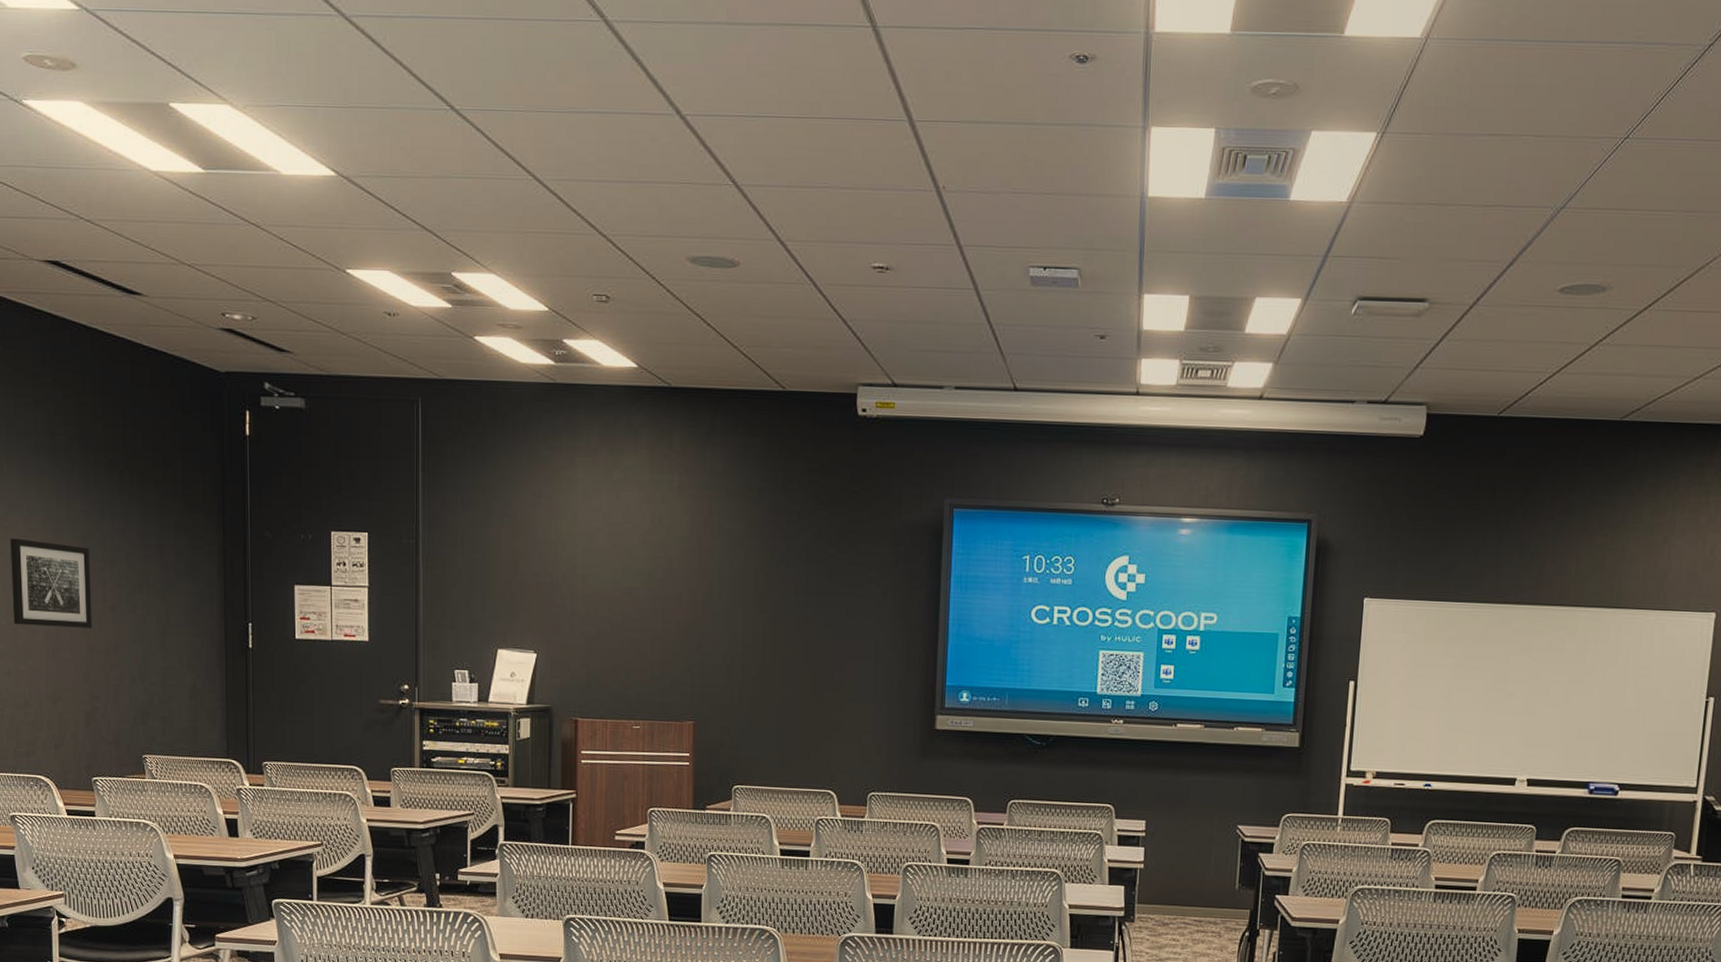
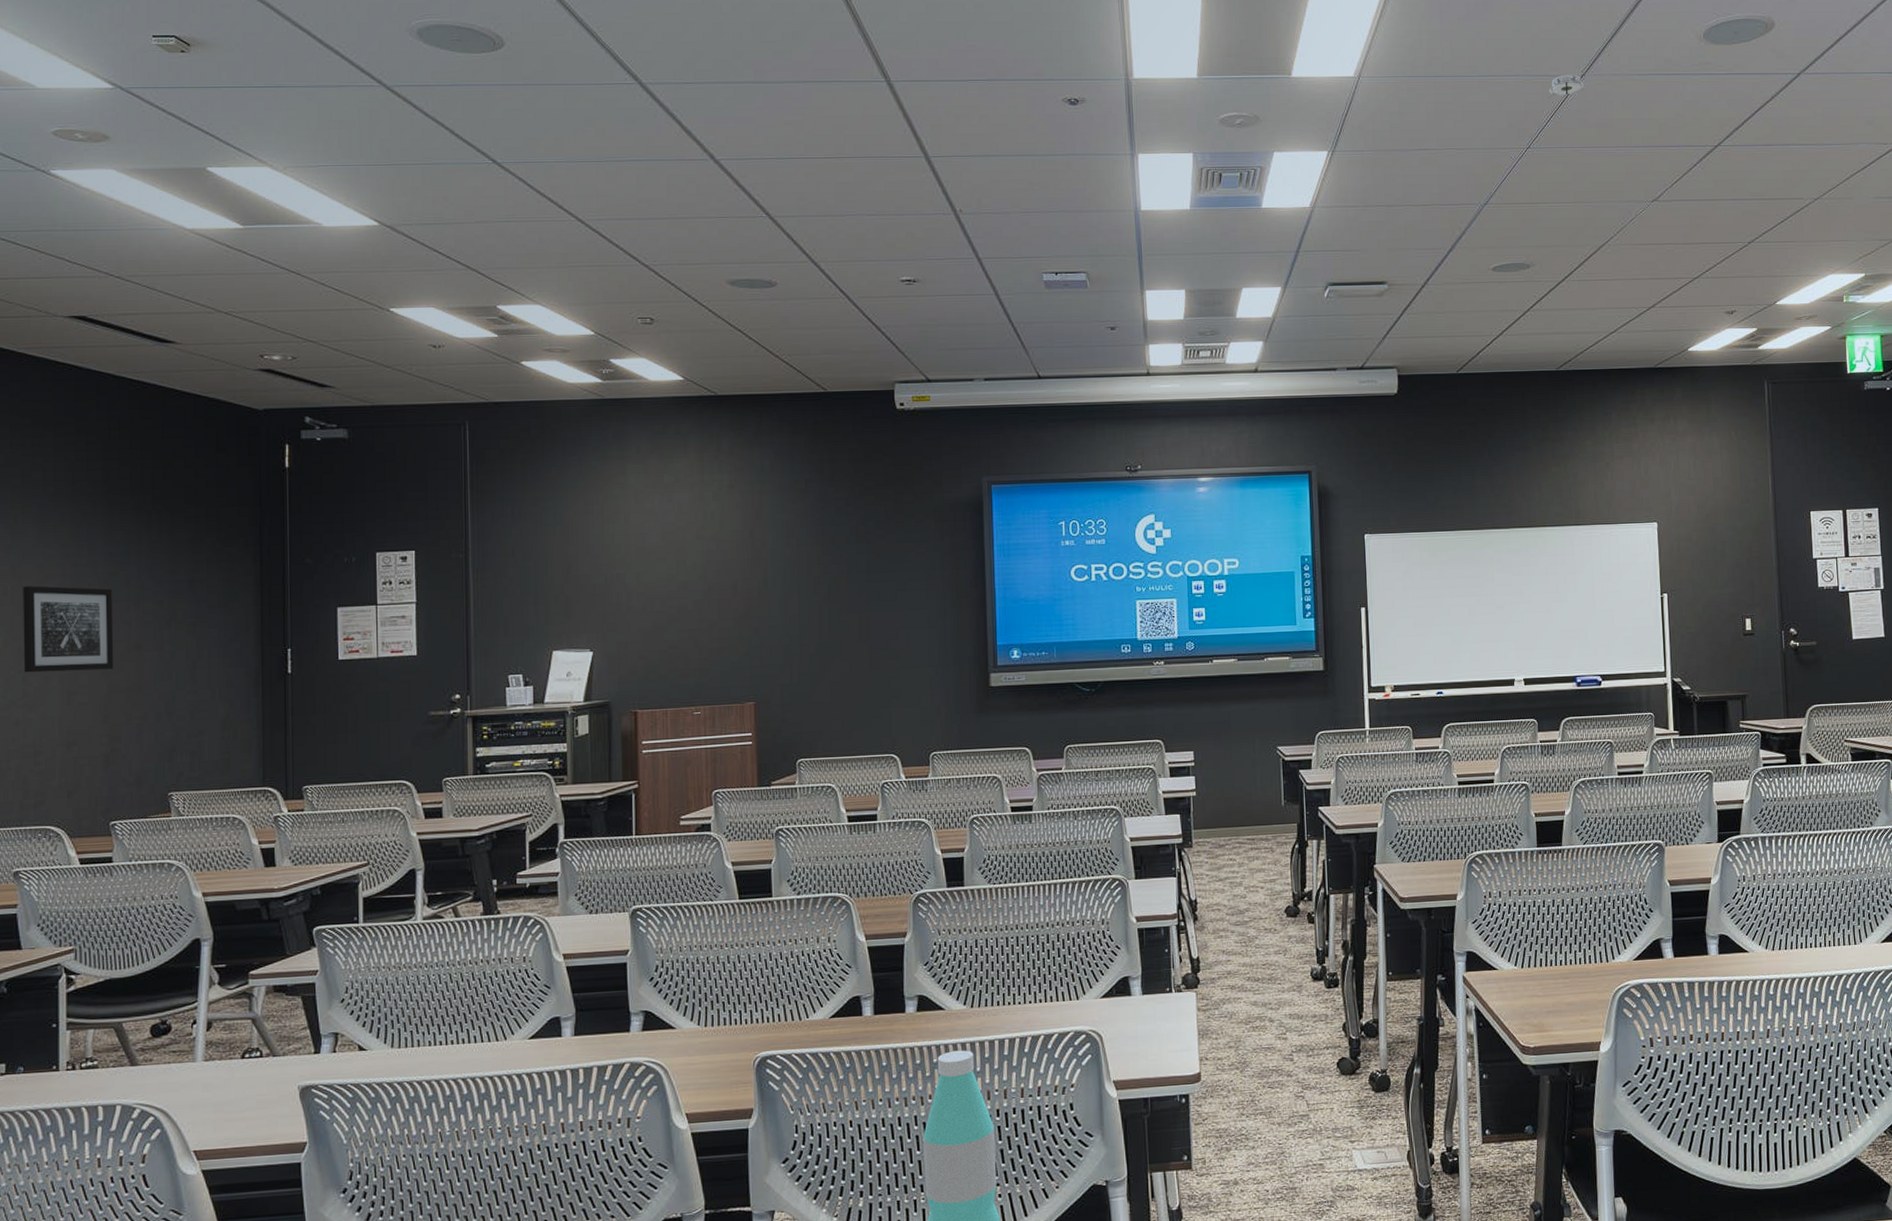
smoke detector: none [1662,43,1712,73] -> present [1548,74,1585,98]

